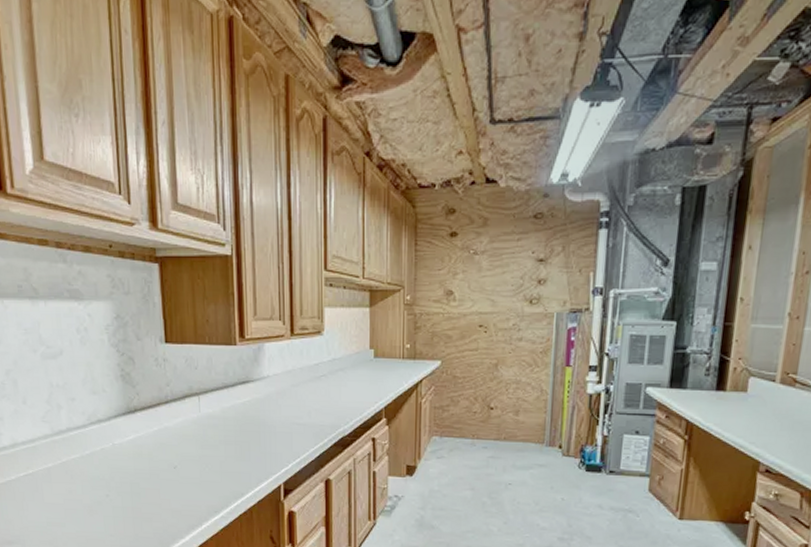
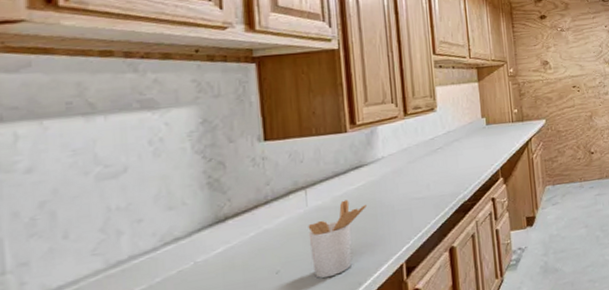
utensil holder: none [200,412,251,482] -> present [308,199,366,279]

